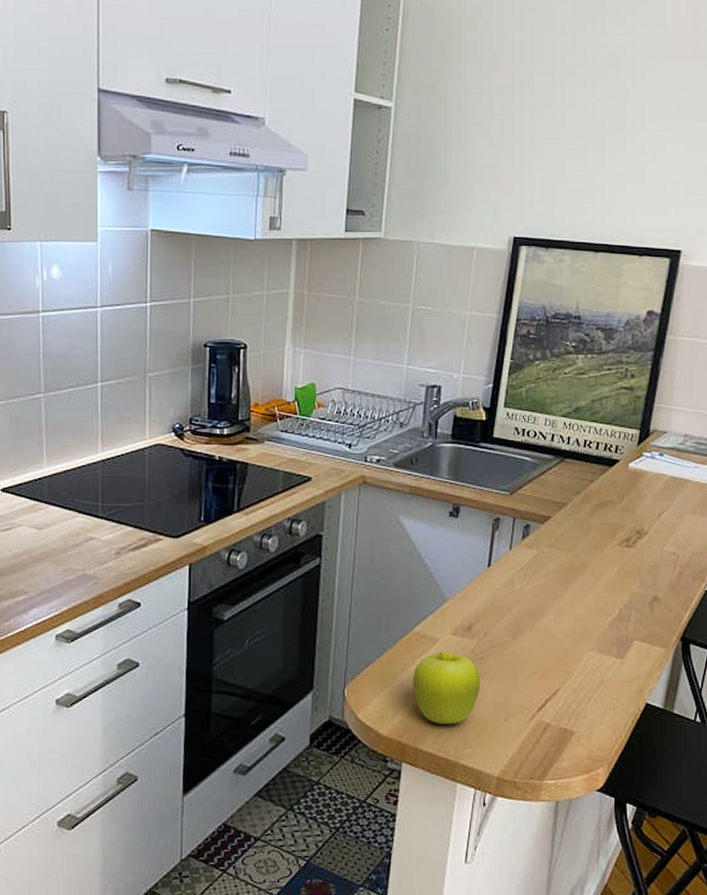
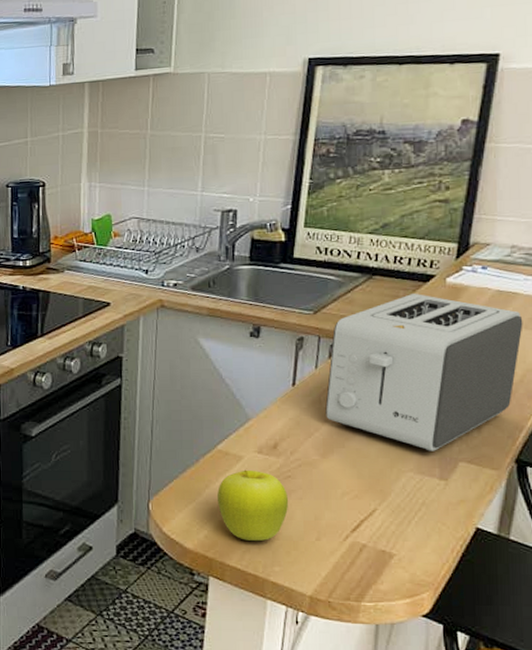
toaster: none [518,477,692,631] -> present [325,294,523,451]

